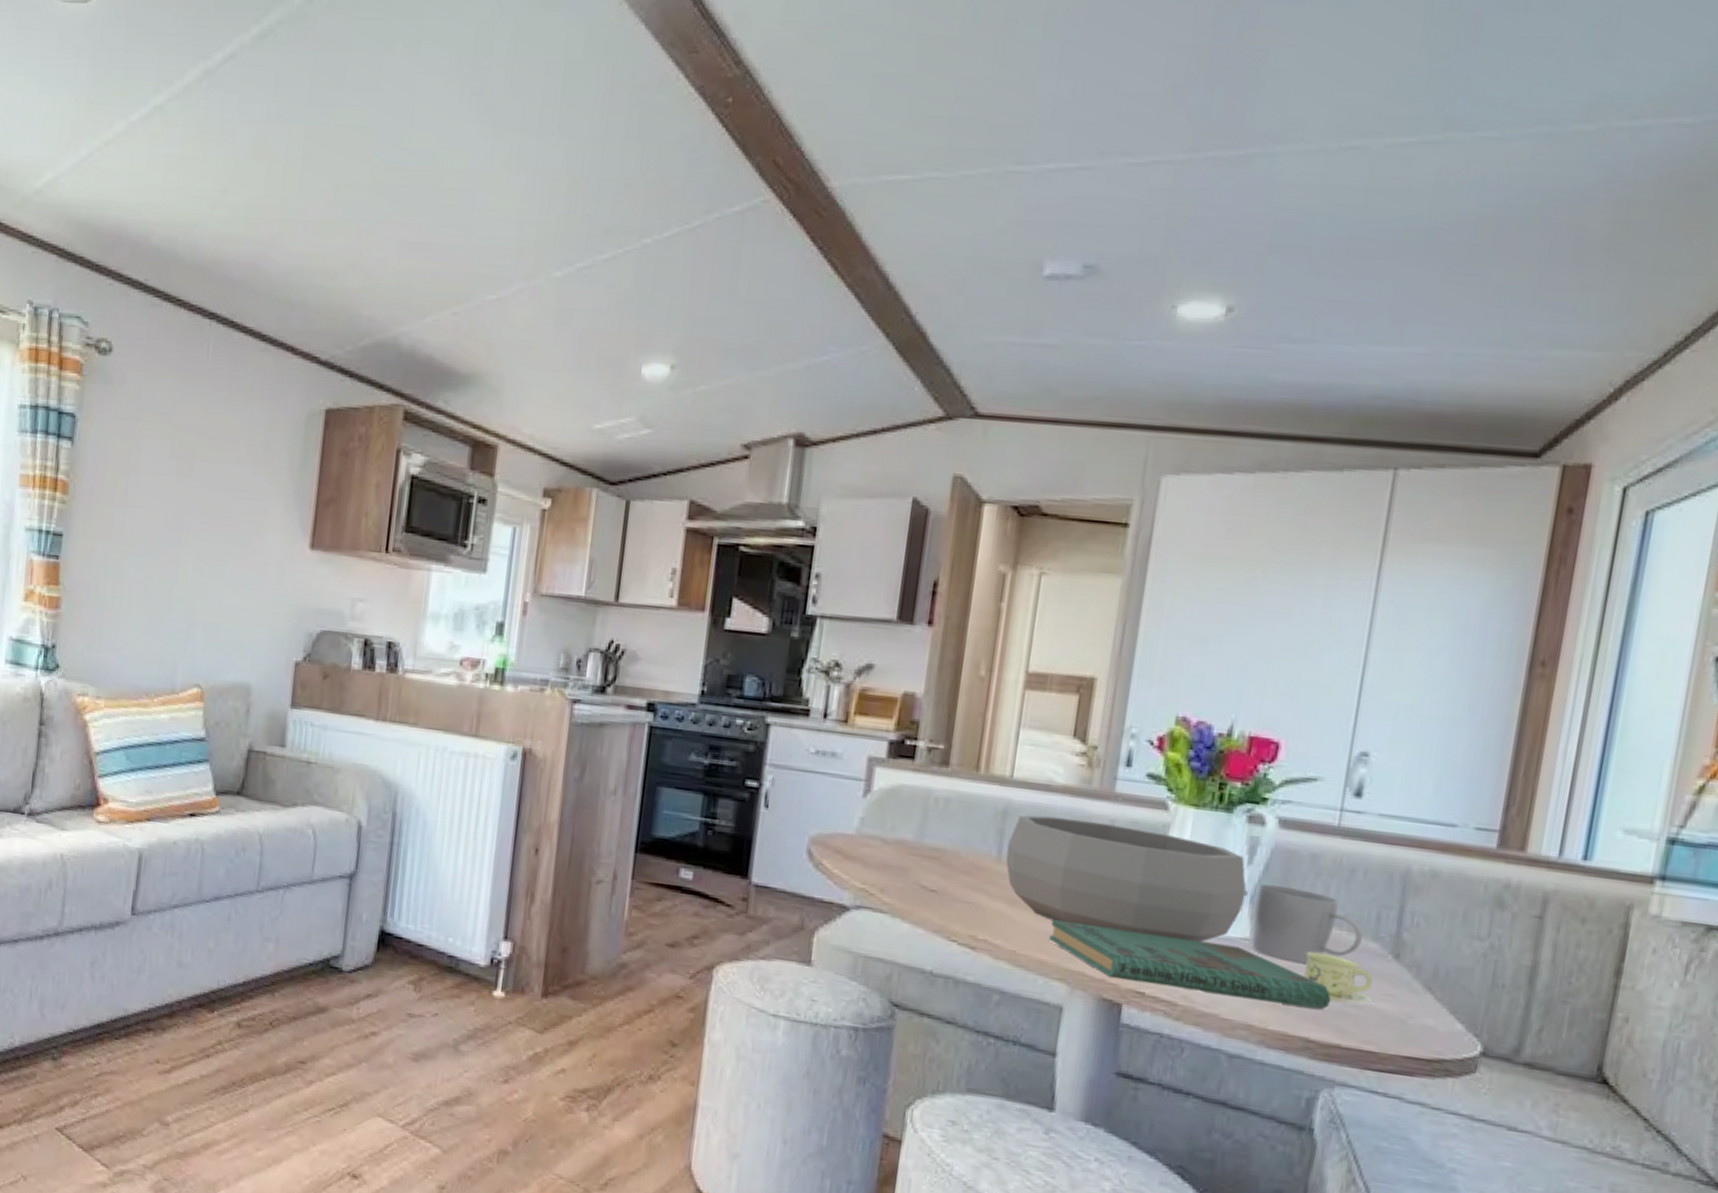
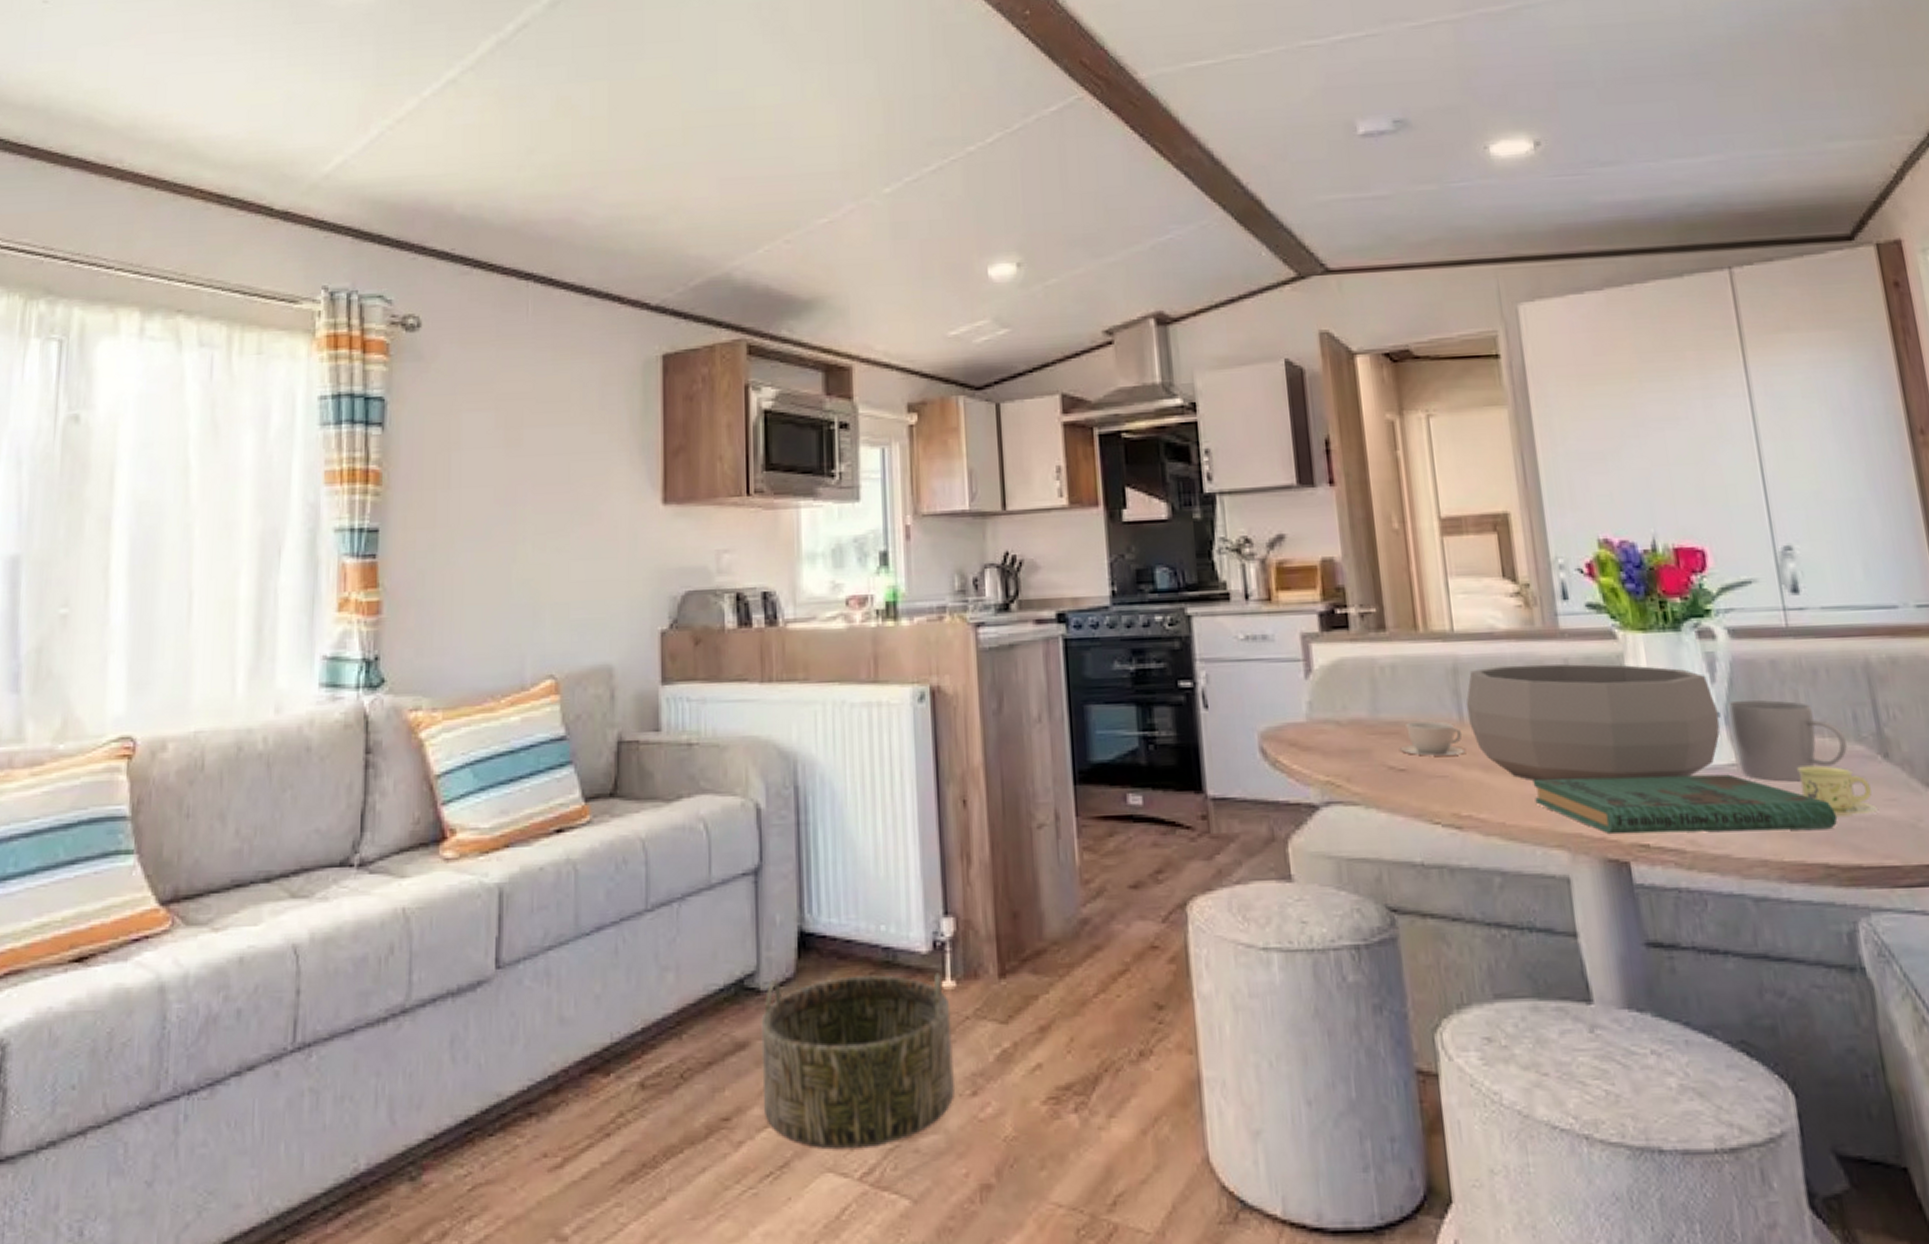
basket: none [333,964,497,1105] -> present [761,973,955,1148]
teacup: none [936,851,997,887] -> present [1400,721,1465,756]

